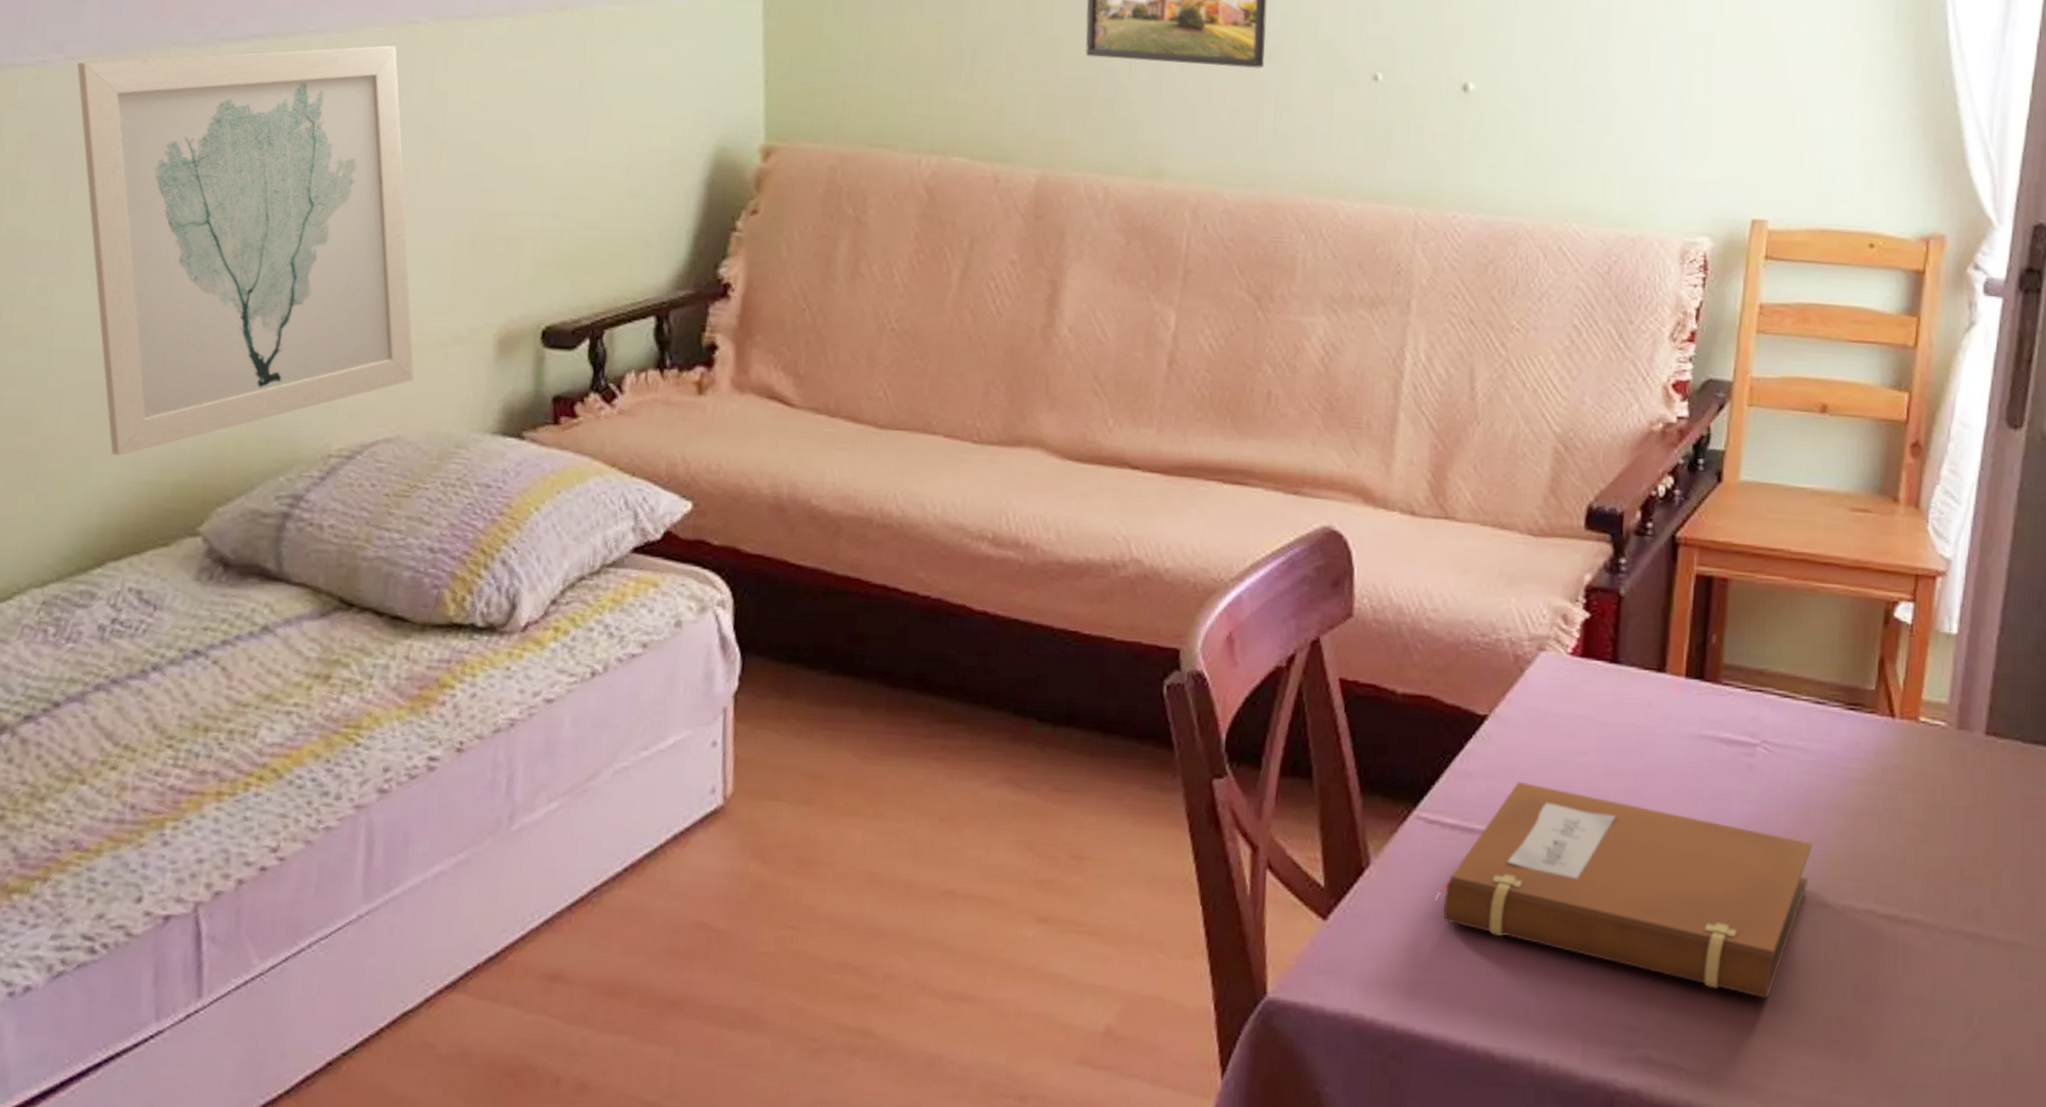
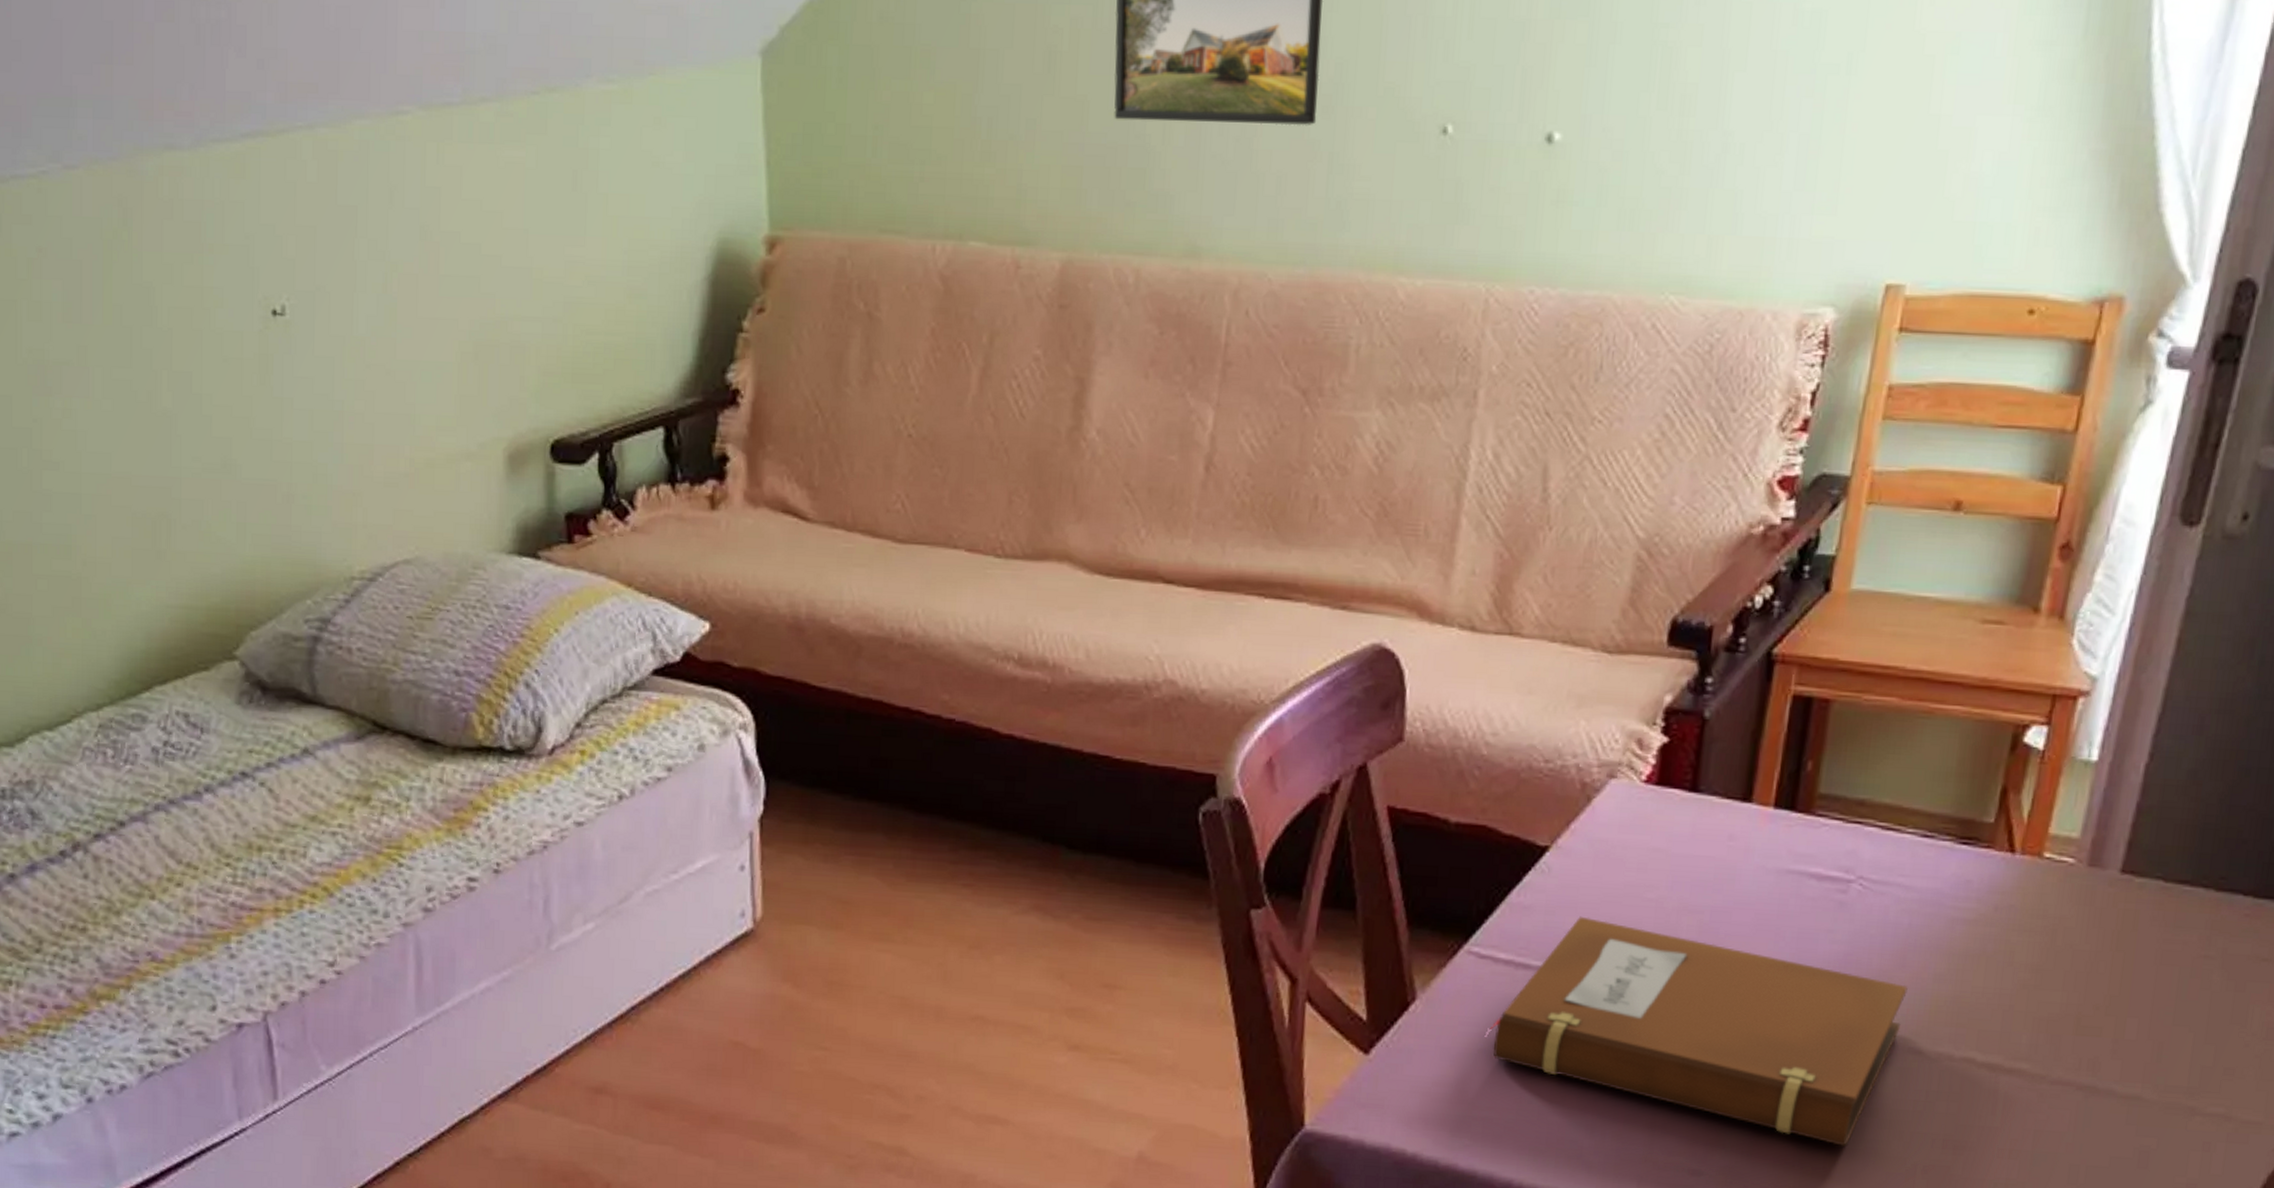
wall art: present [77,45,414,456] -> none [76,140,428,580]

